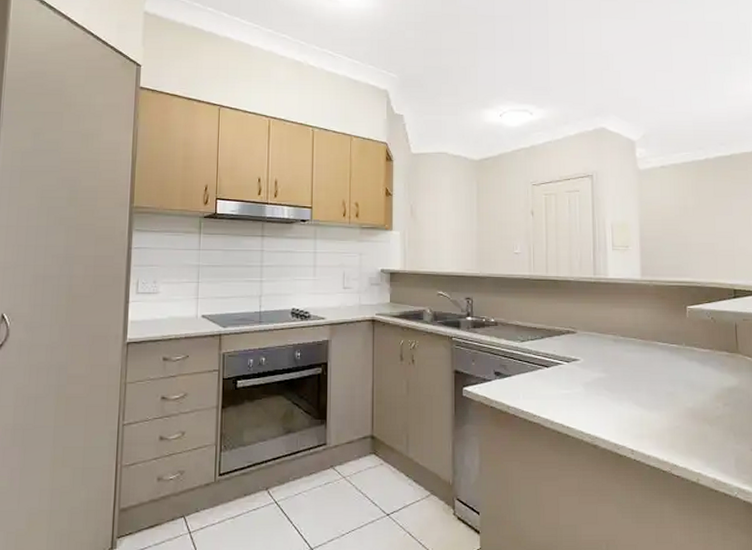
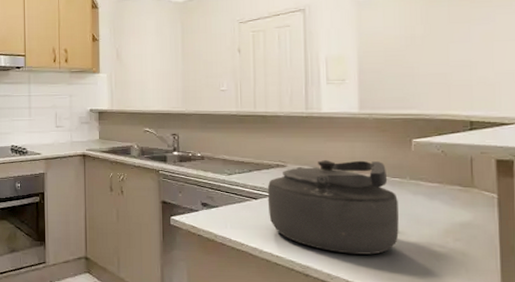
kettle: none [558,326,677,422] -> present [267,160,399,255]

